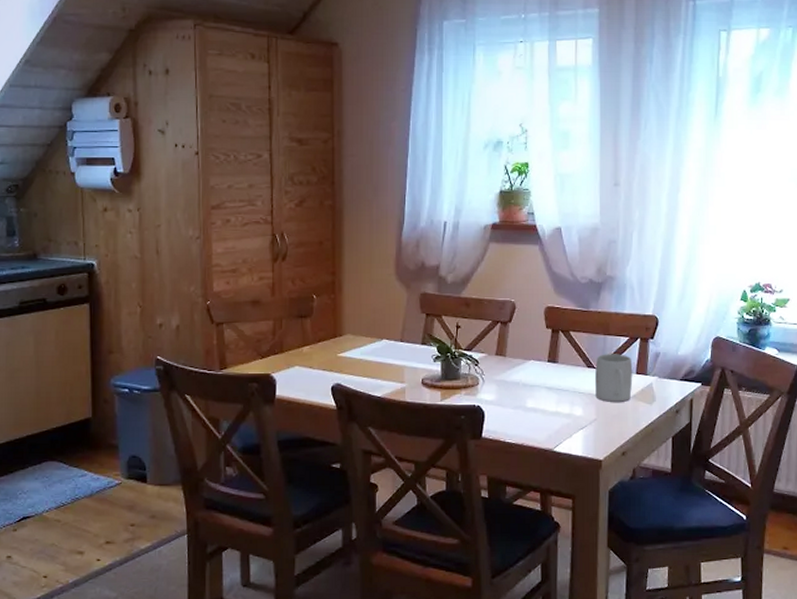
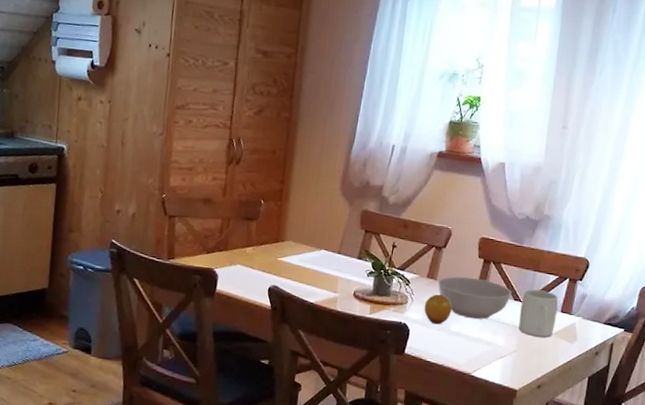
fruit: none [496,370,526,403] -> present [424,294,452,325]
bowl: none [507,349,584,391] -> present [437,276,512,319]

